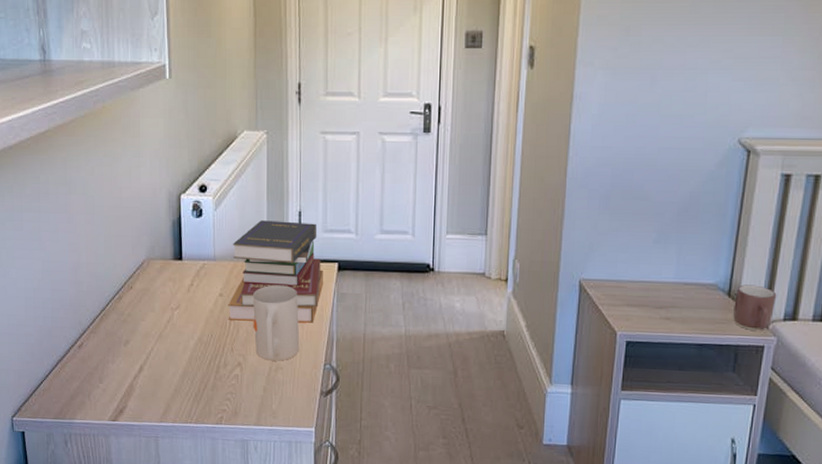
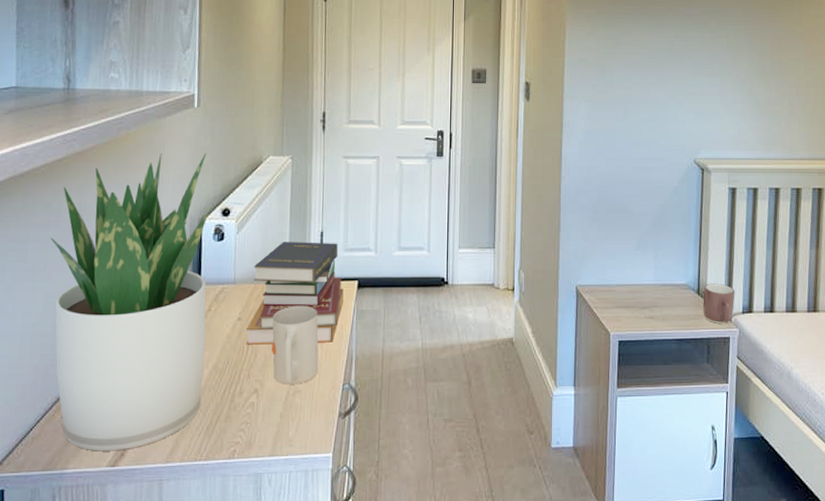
planter: none [42,126,190,408] -> present [50,152,208,452]

